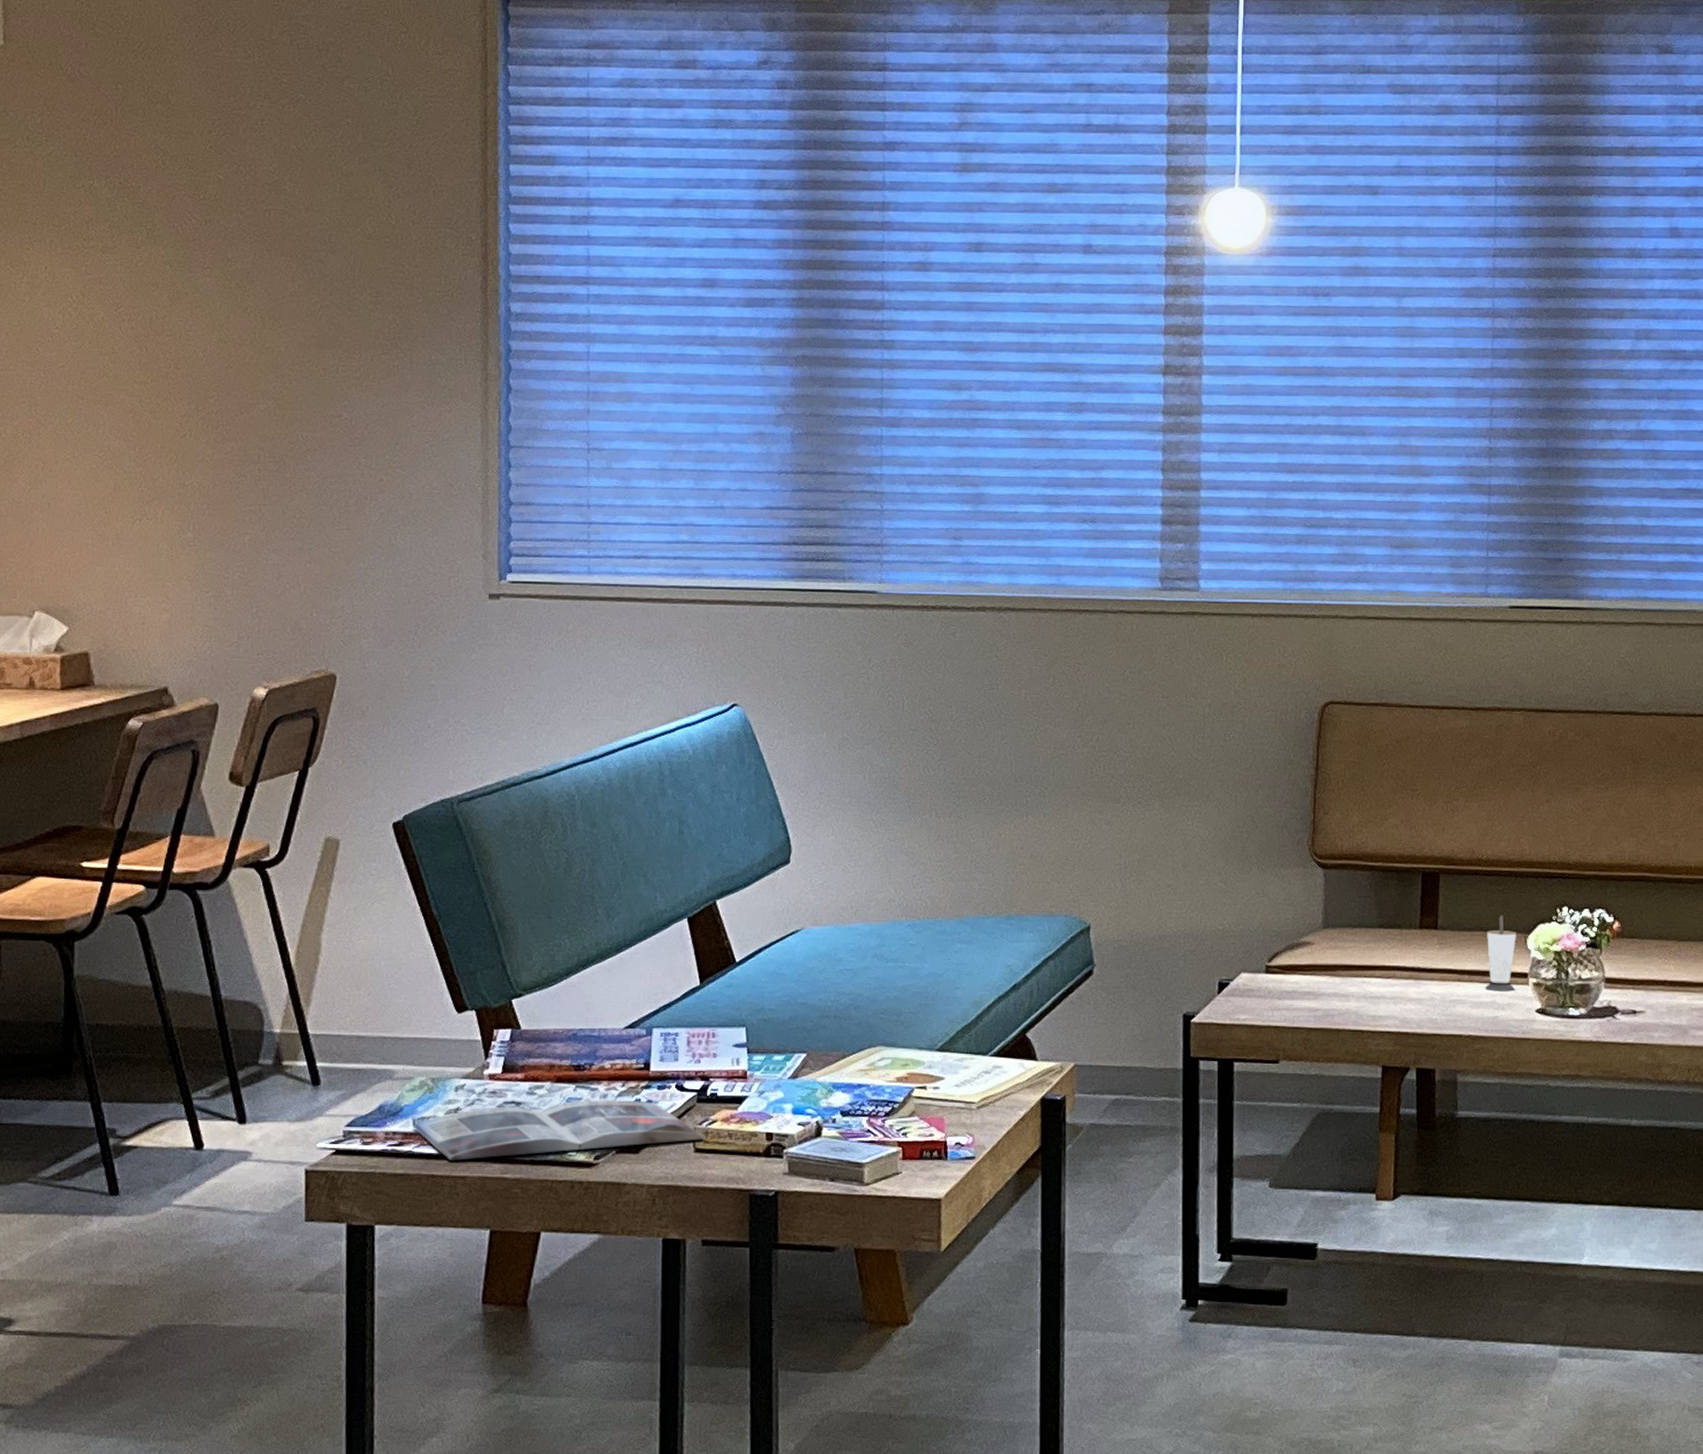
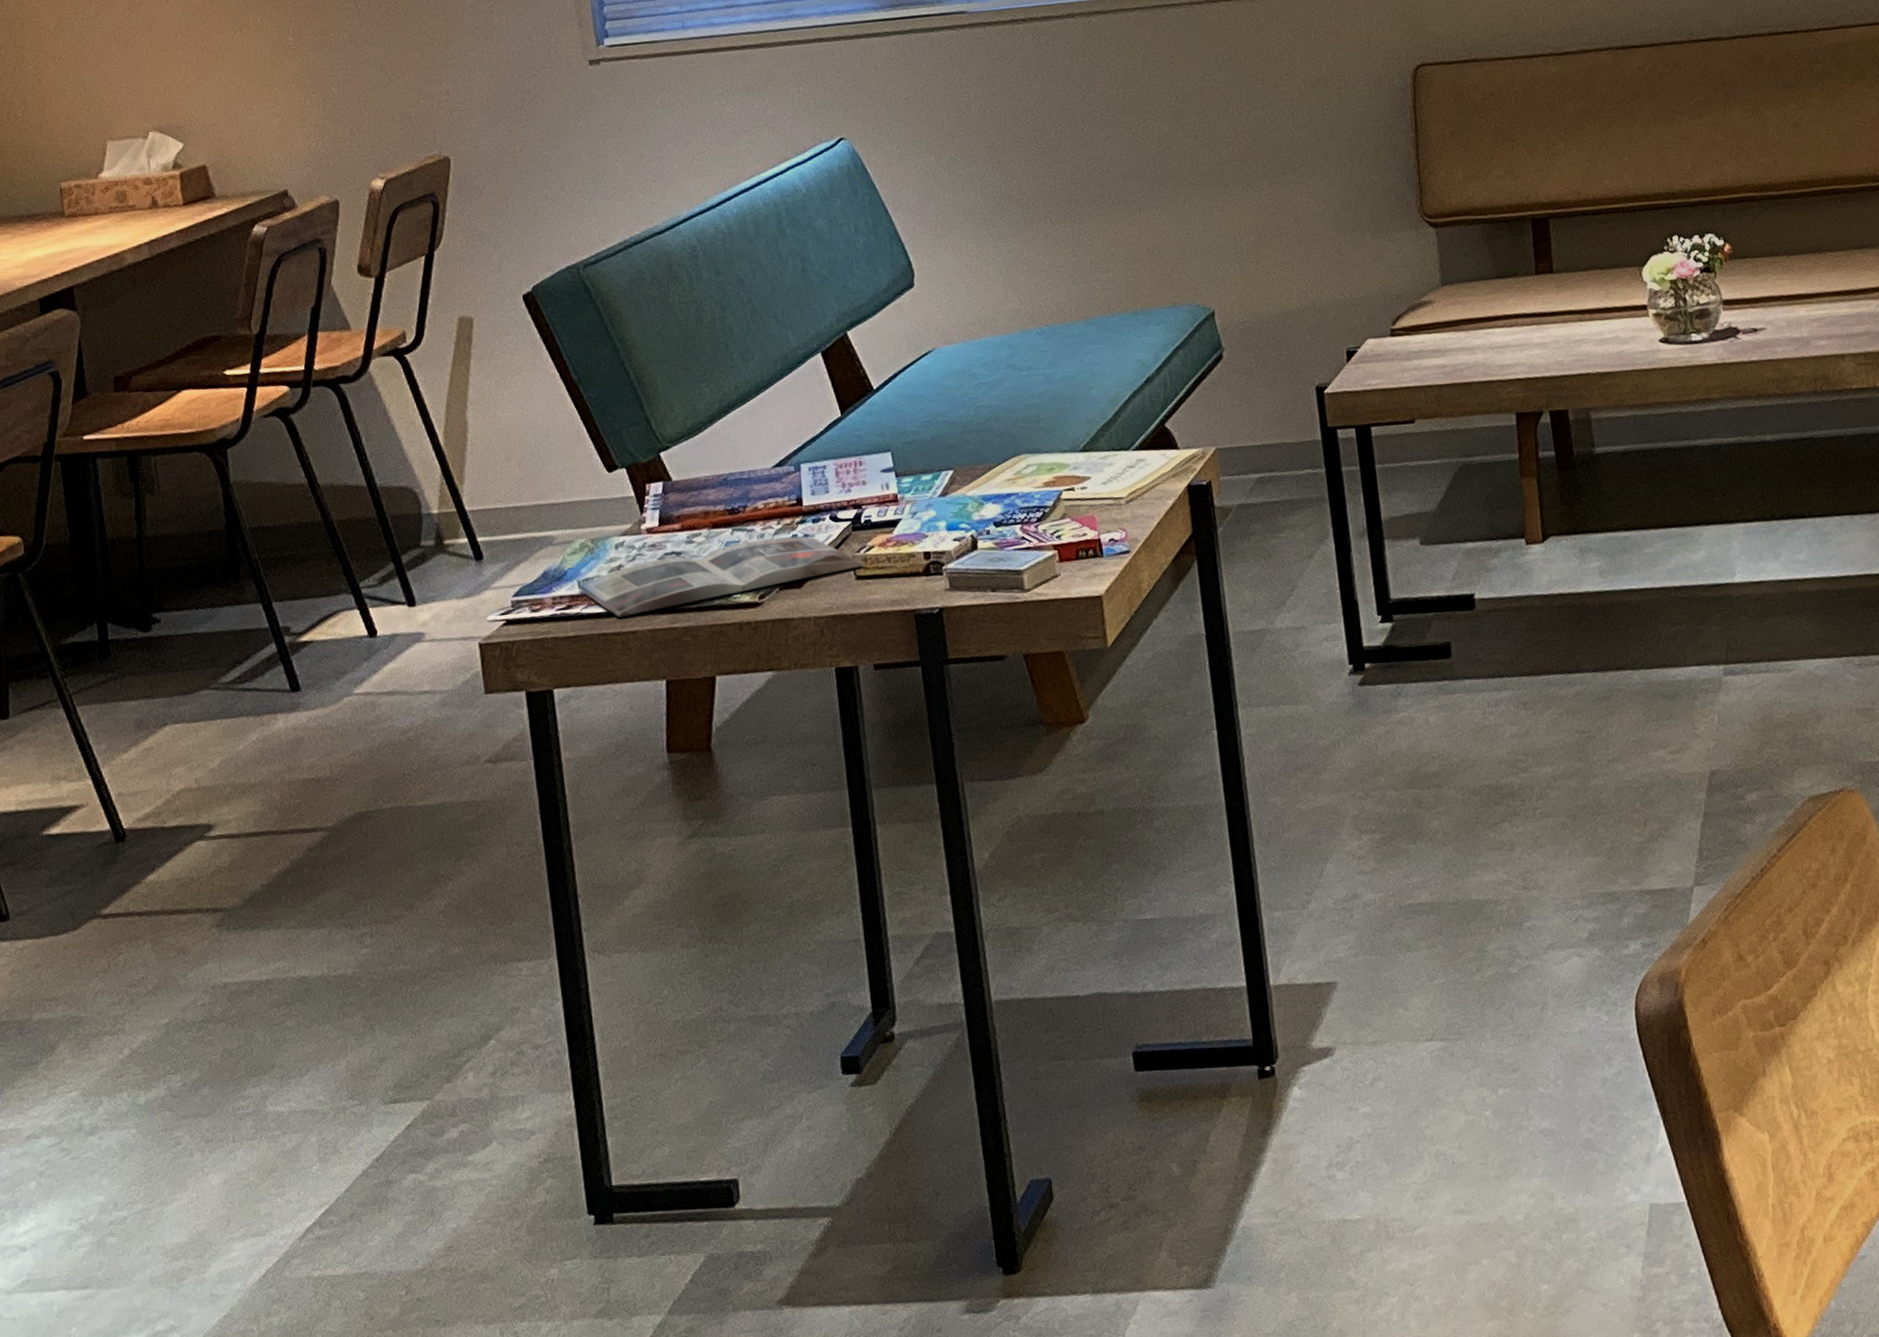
cup: present [1486,915,1517,984] -> none [1601,251,1632,319]

